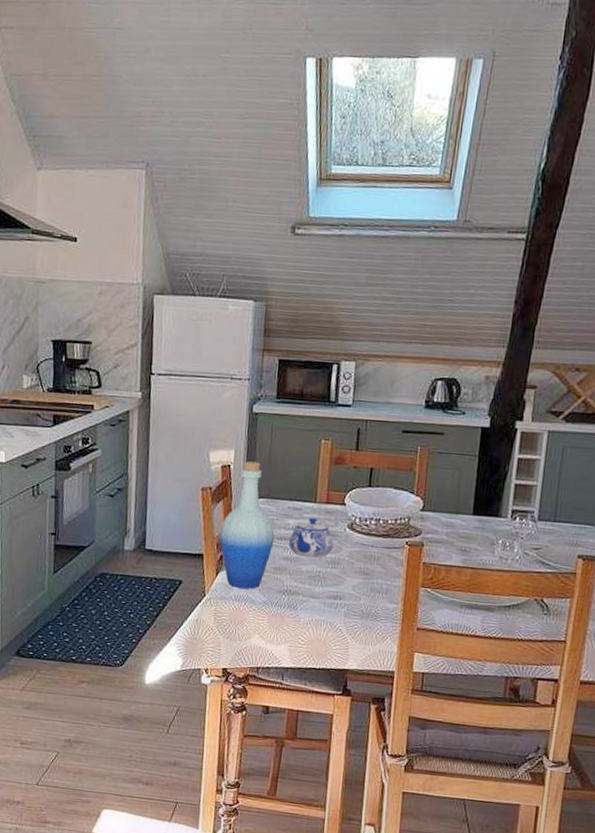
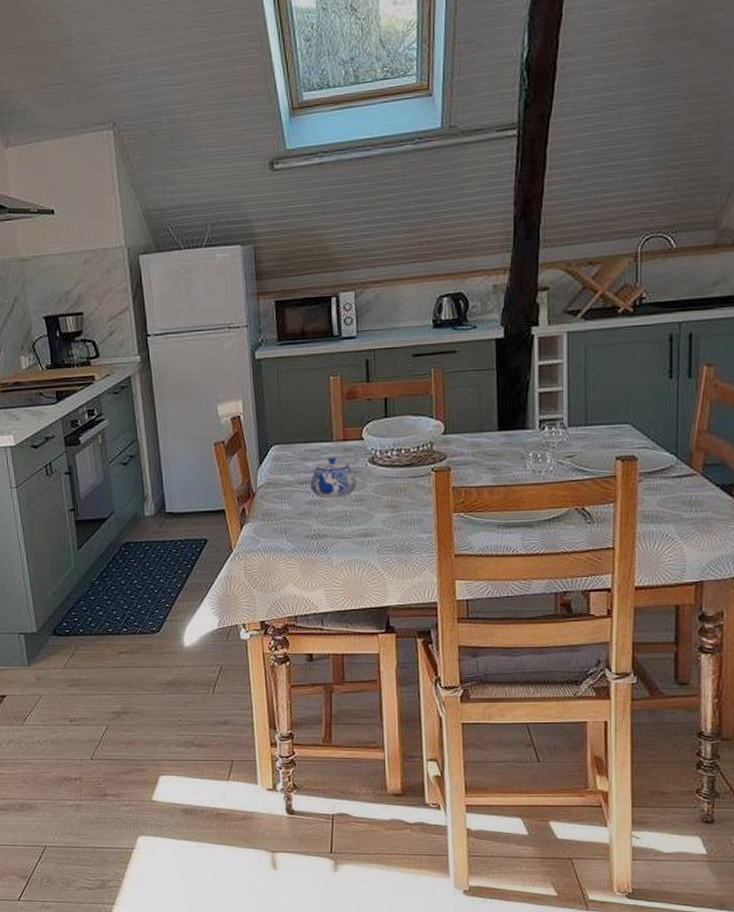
bottle: present [220,461,275,589] -> none [239,409,295,539]

